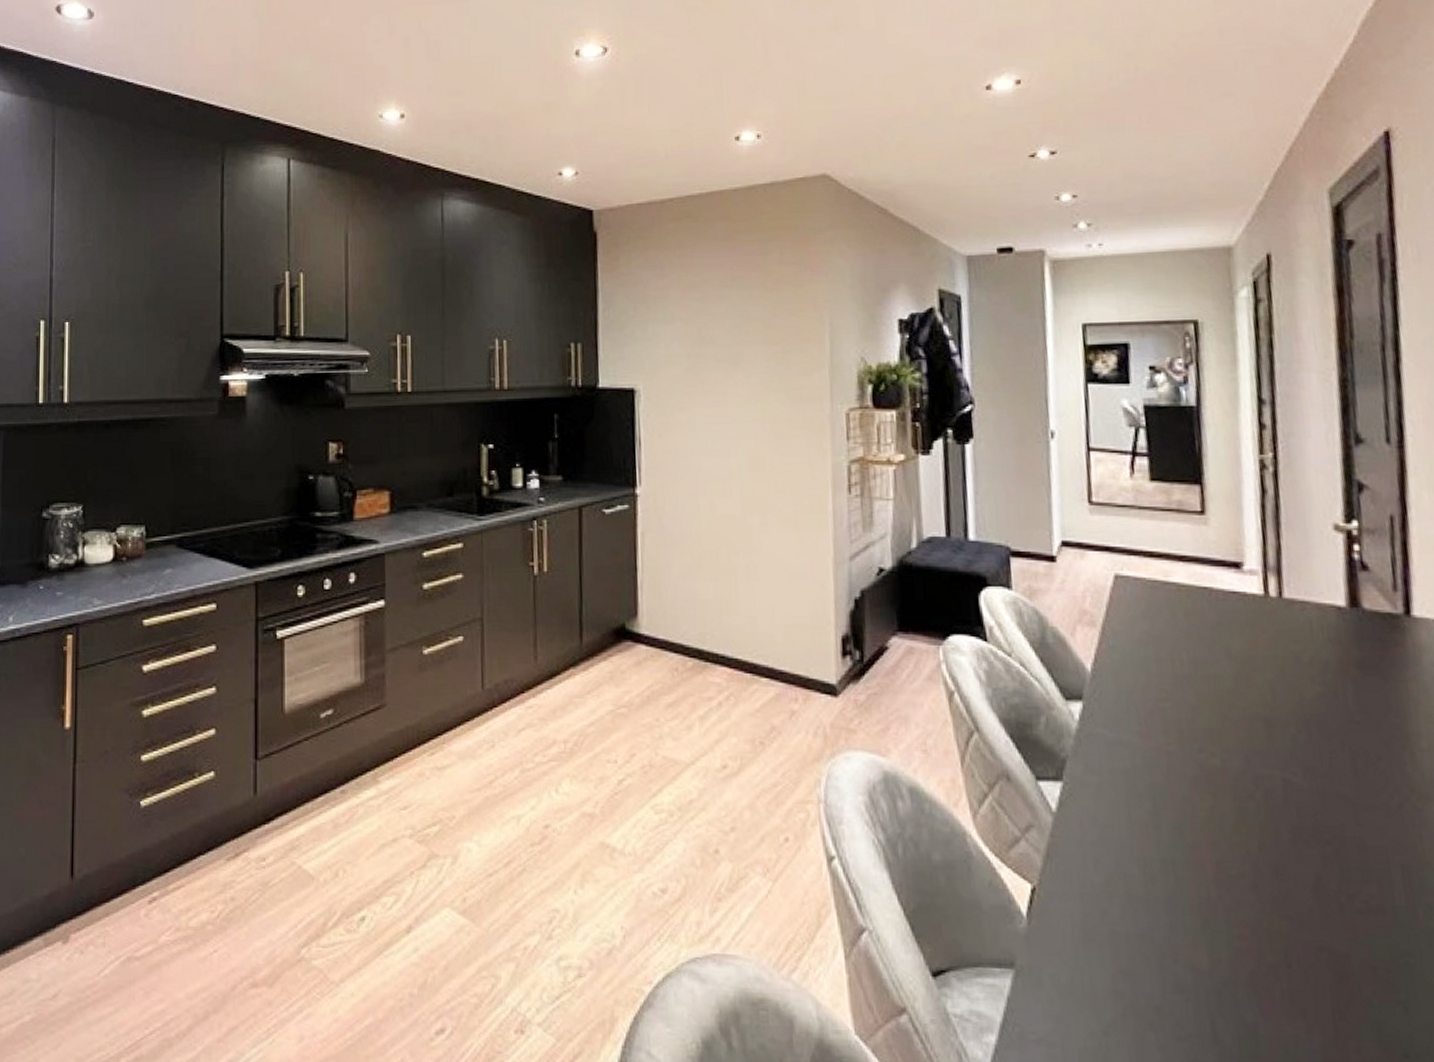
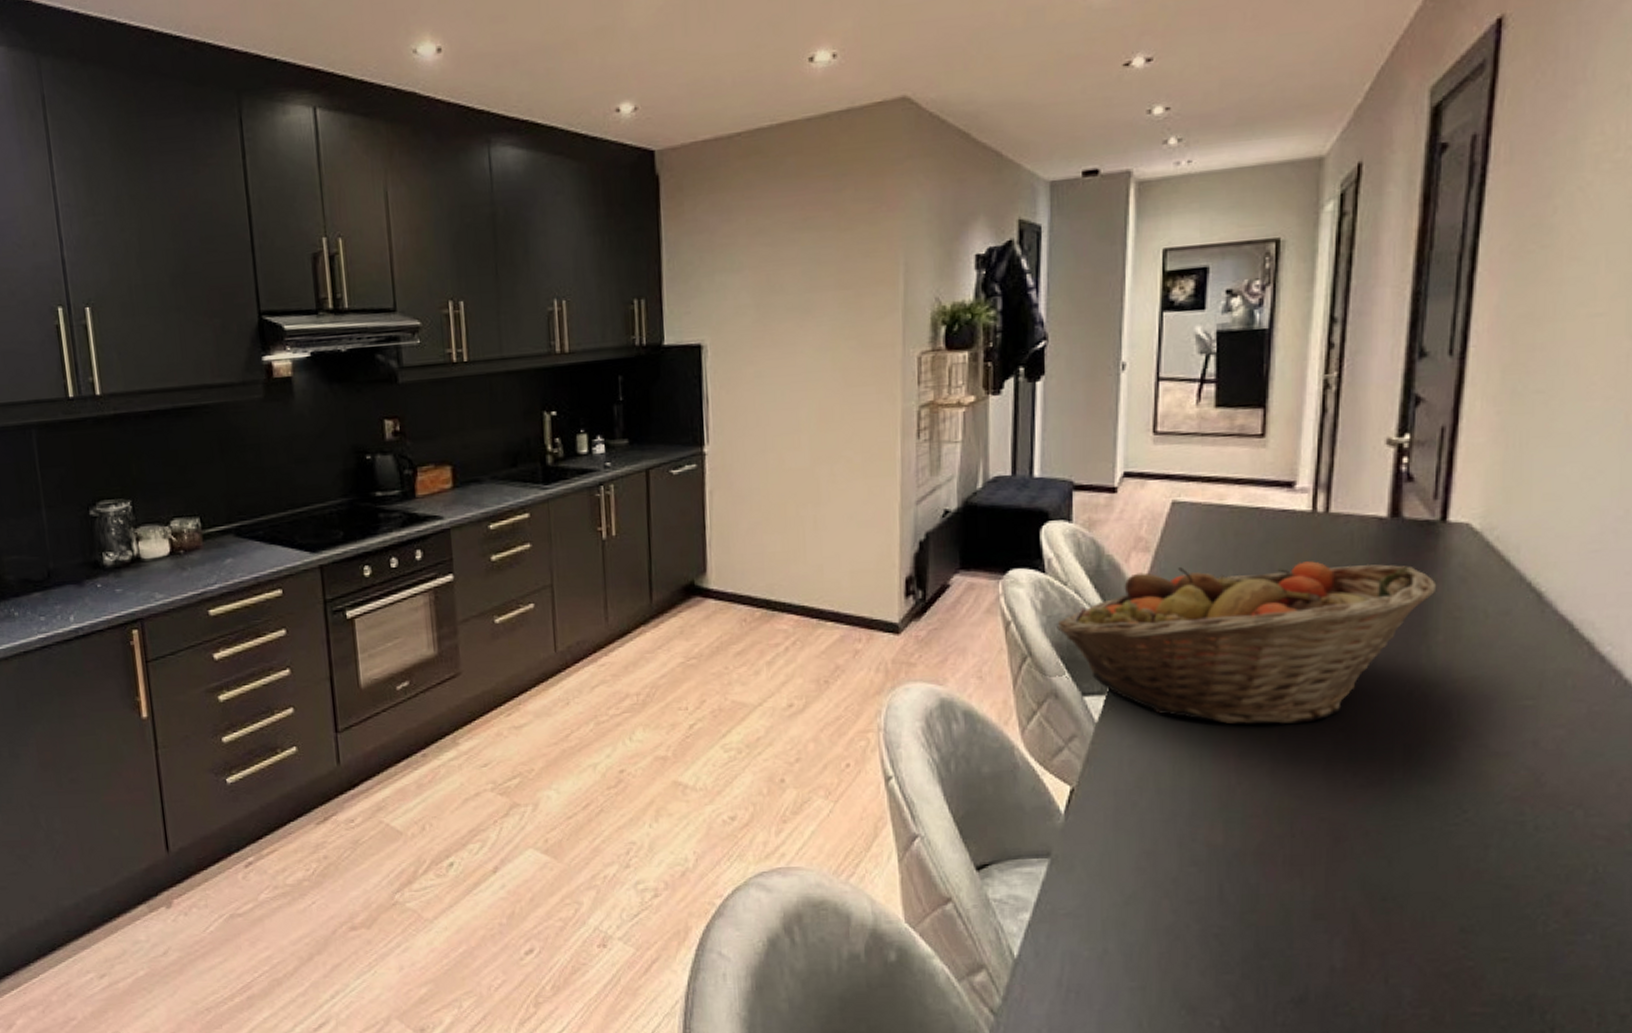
fruit basket: none [1003,644,1412,832] -> present [1057,561,1437,725]

